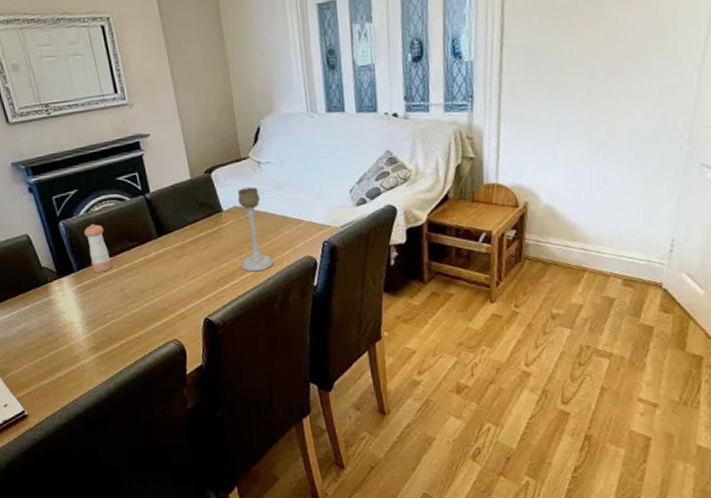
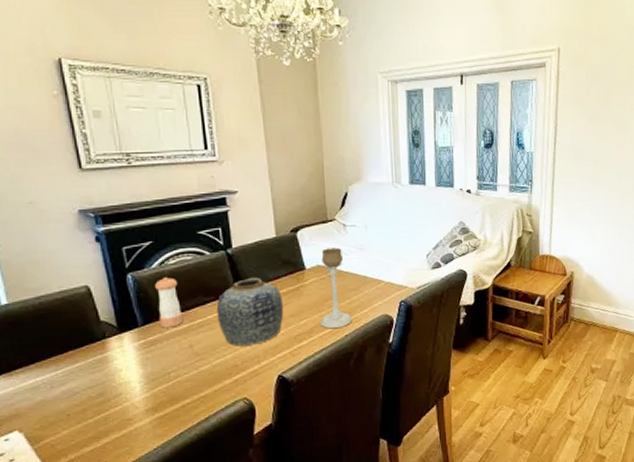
vase: none [141,221,205,290] -> present [216,277,284,346]

